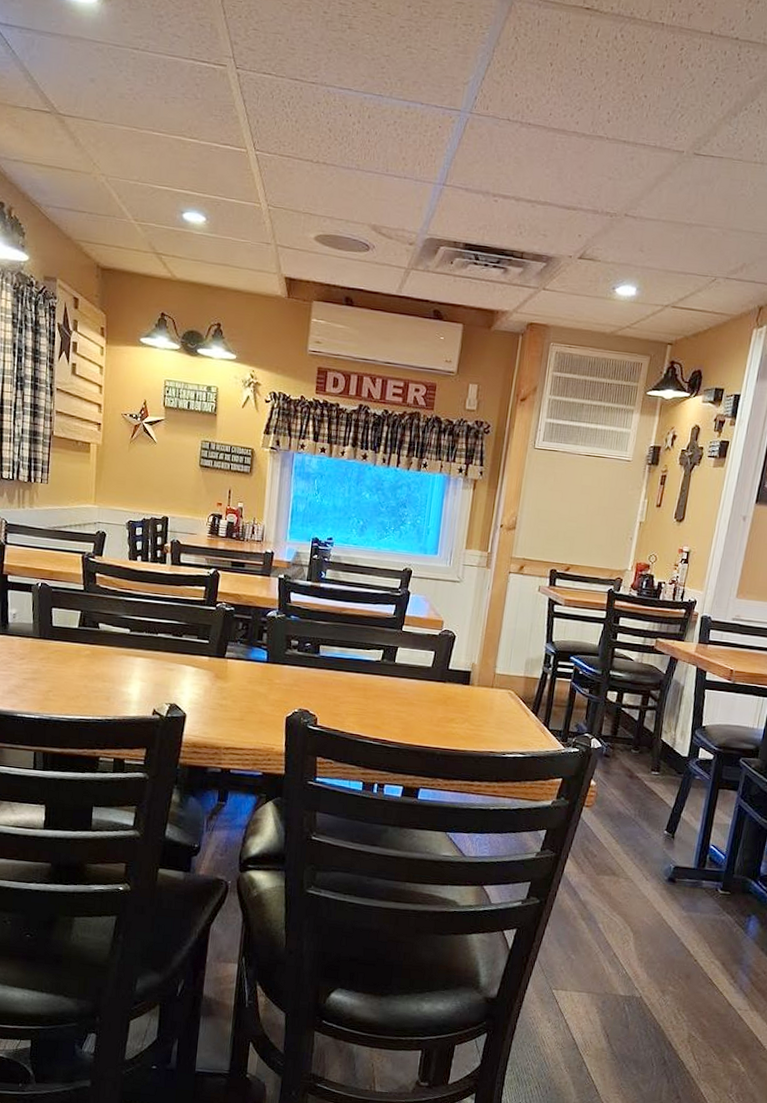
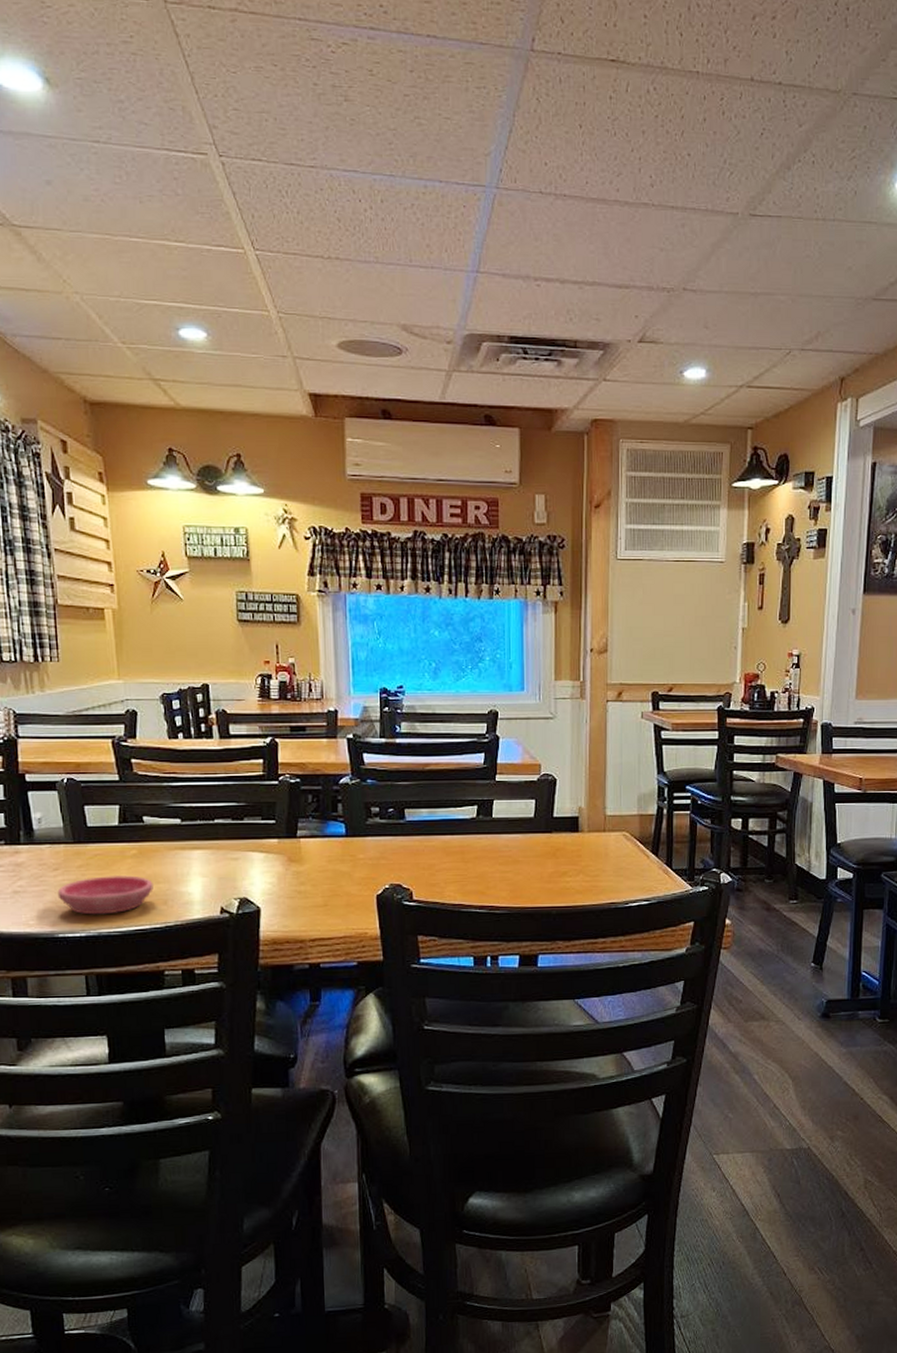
saucer: none [20,669,100,703] -> present [57,875,153,915]

